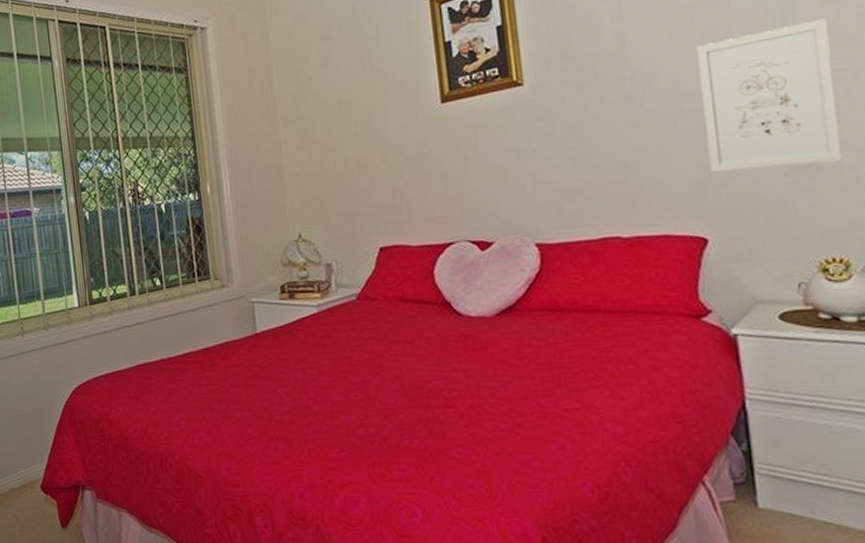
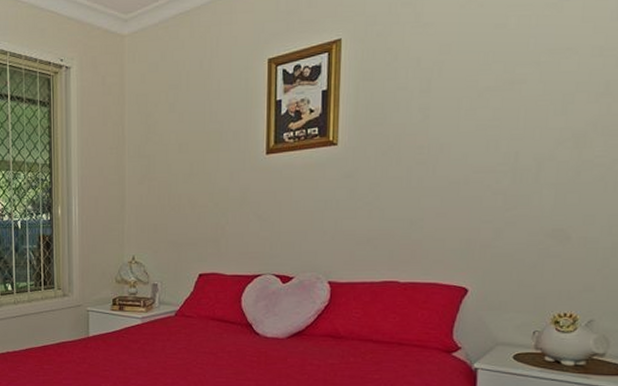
wall art: present [697,18,842,172] -> none [480,110,598,235]

